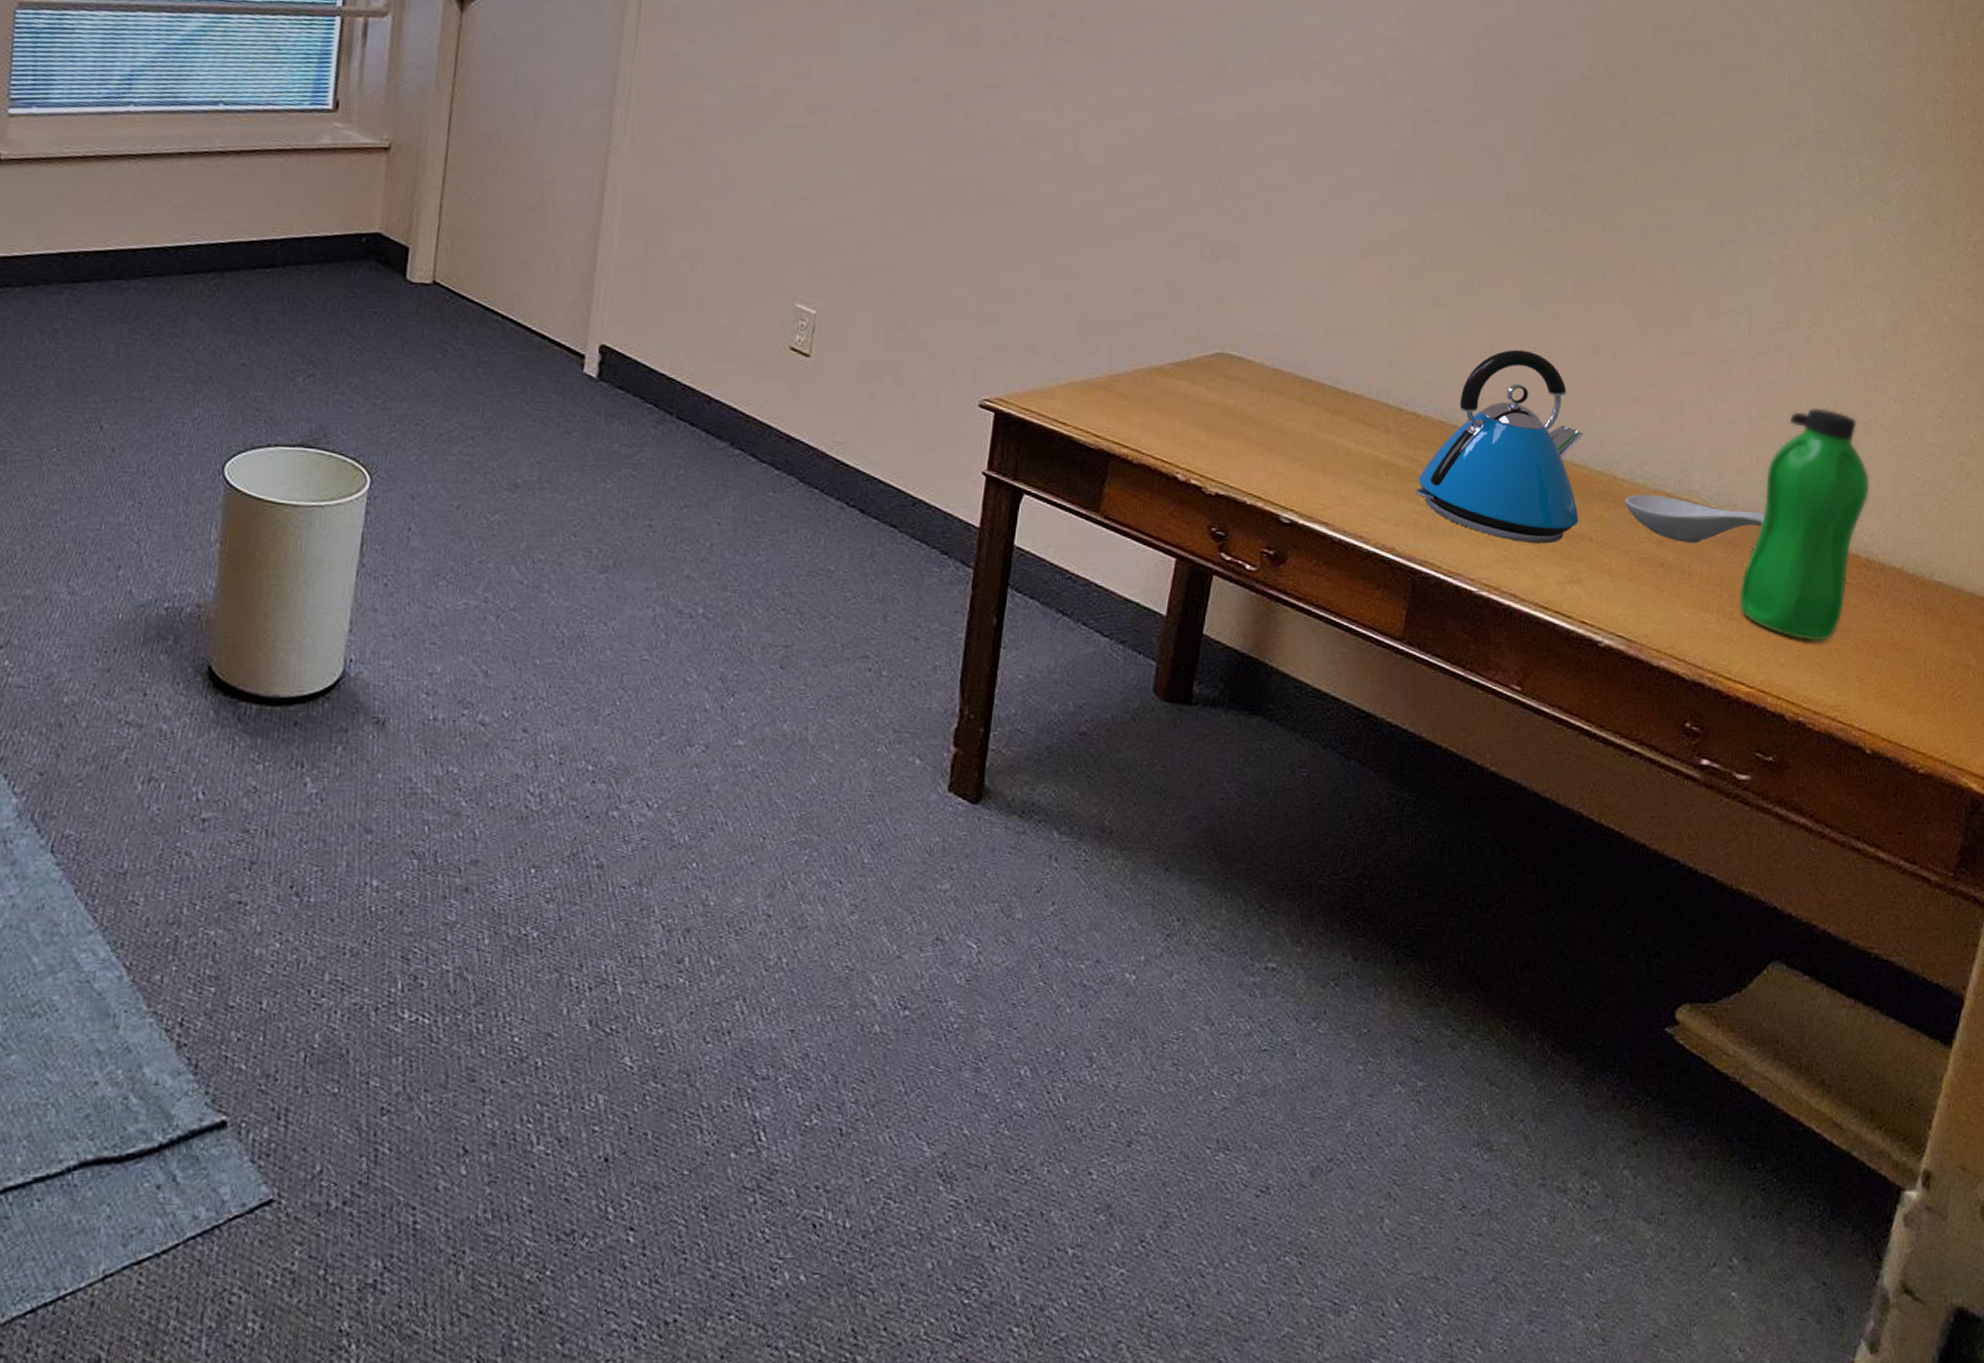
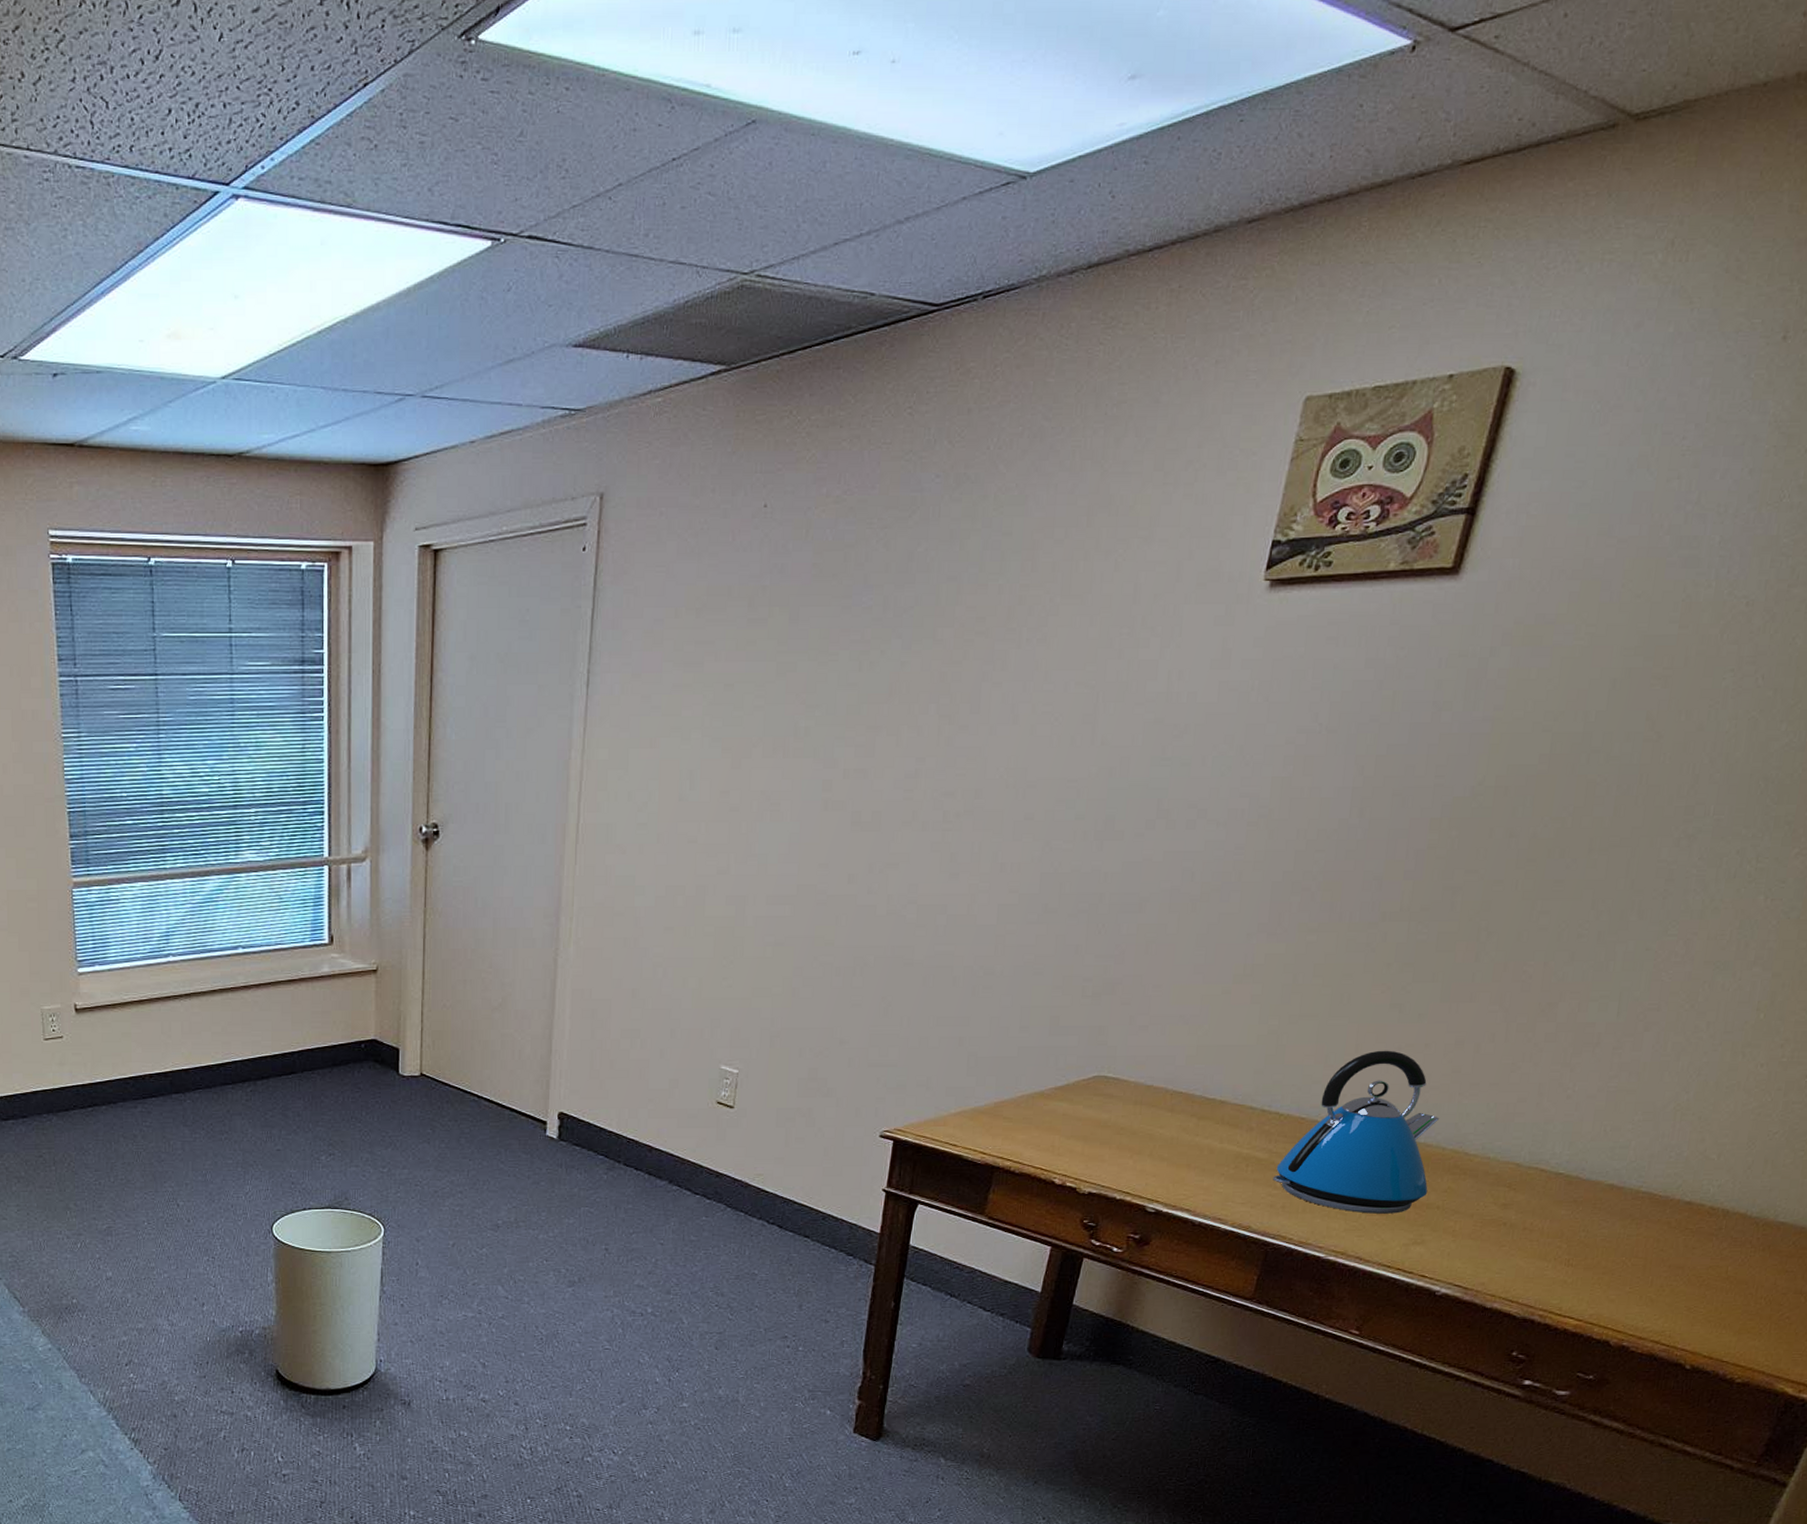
spoon rest: present [1624,494,1765,543] -> none [1474,1165,1613,1204]
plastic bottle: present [1739,407,1870,642] -> none [1576,1078,1725,1280]

